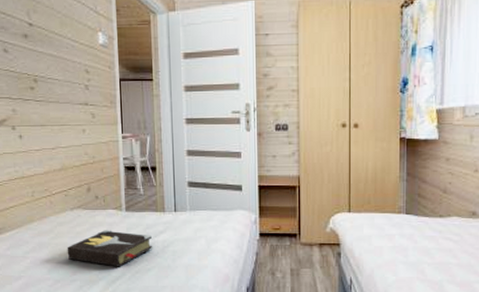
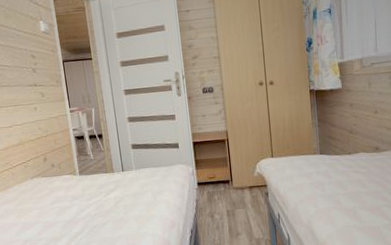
hardback book: present [67,230,153,267] -> none [31,193,107,224]

